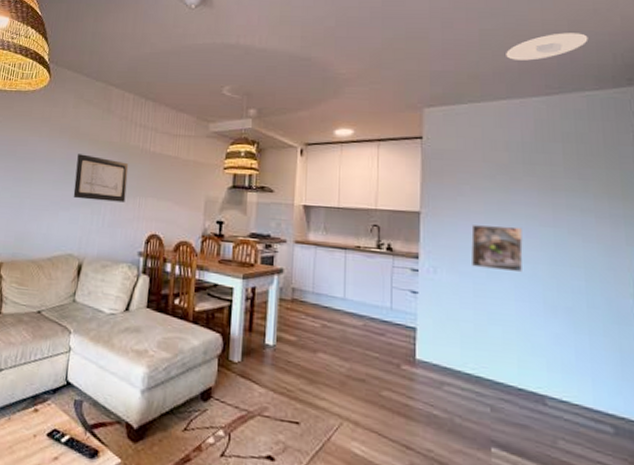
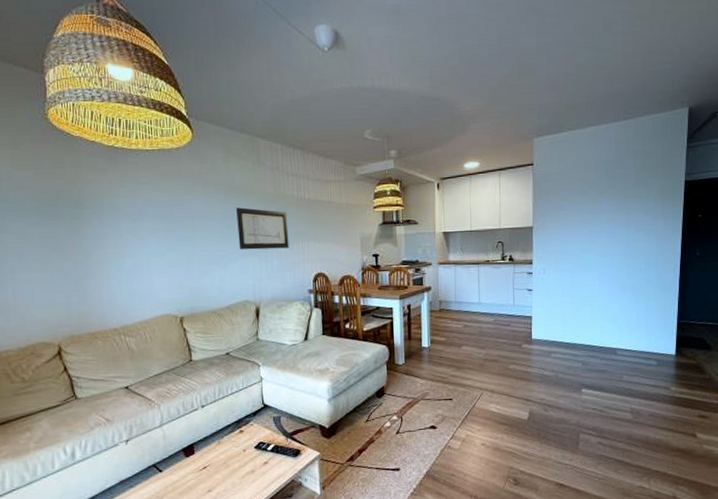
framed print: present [471,225,523,273] -> none [569,230,605,265]
recessed light: present [506,33,588,61] -> none [596,63,656,90]

